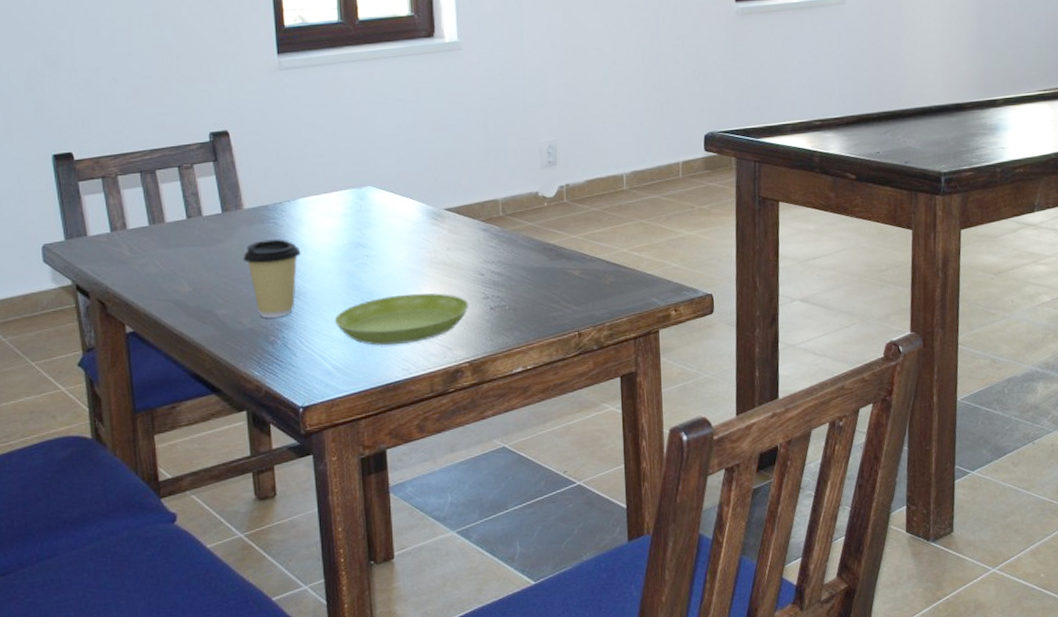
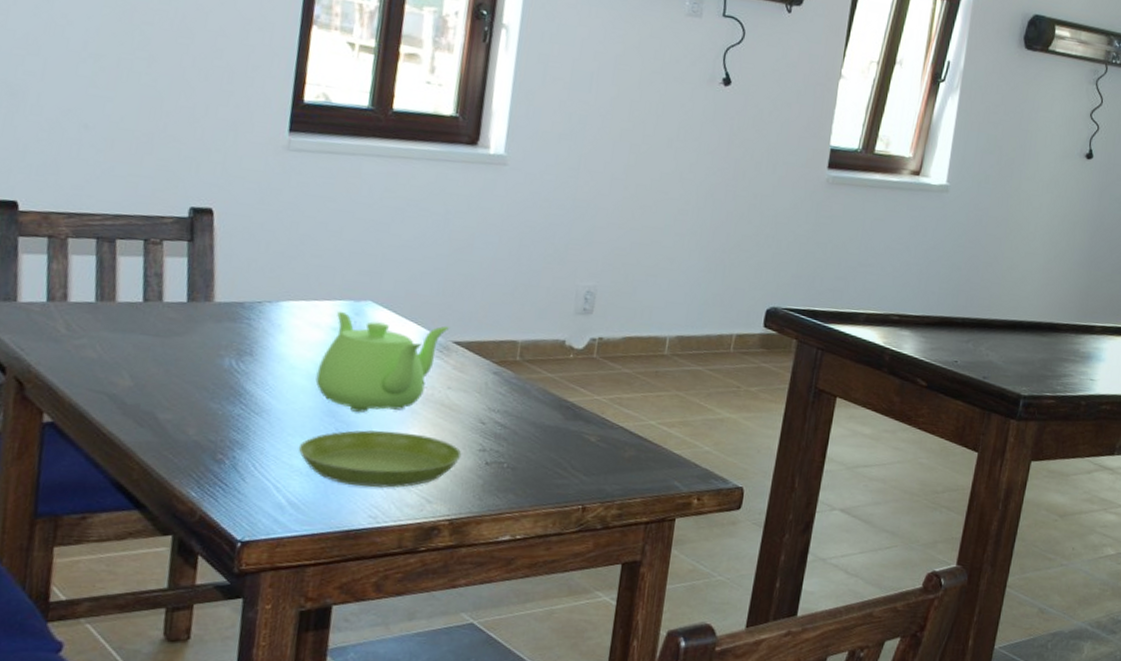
coffee cup: present [243,239,301,318] -> none [202,341,274,434]
teapot: none [337,196,439,282] -> present [315,311,449,413]

